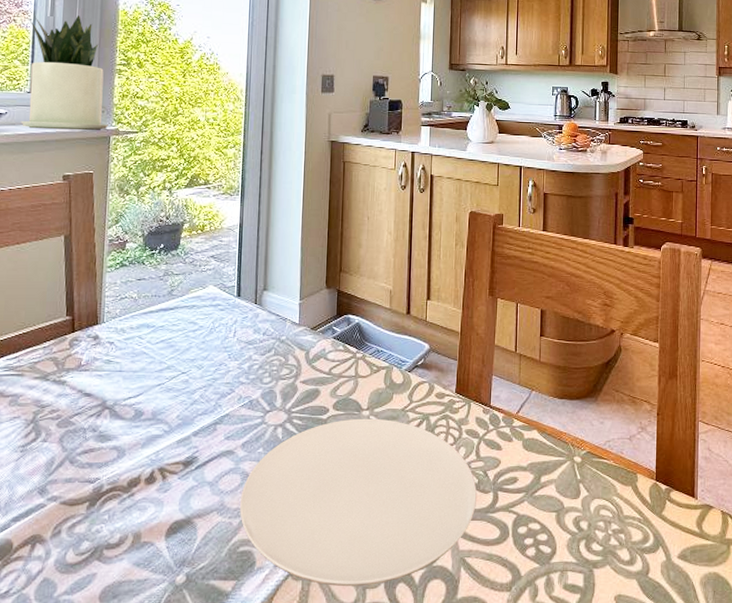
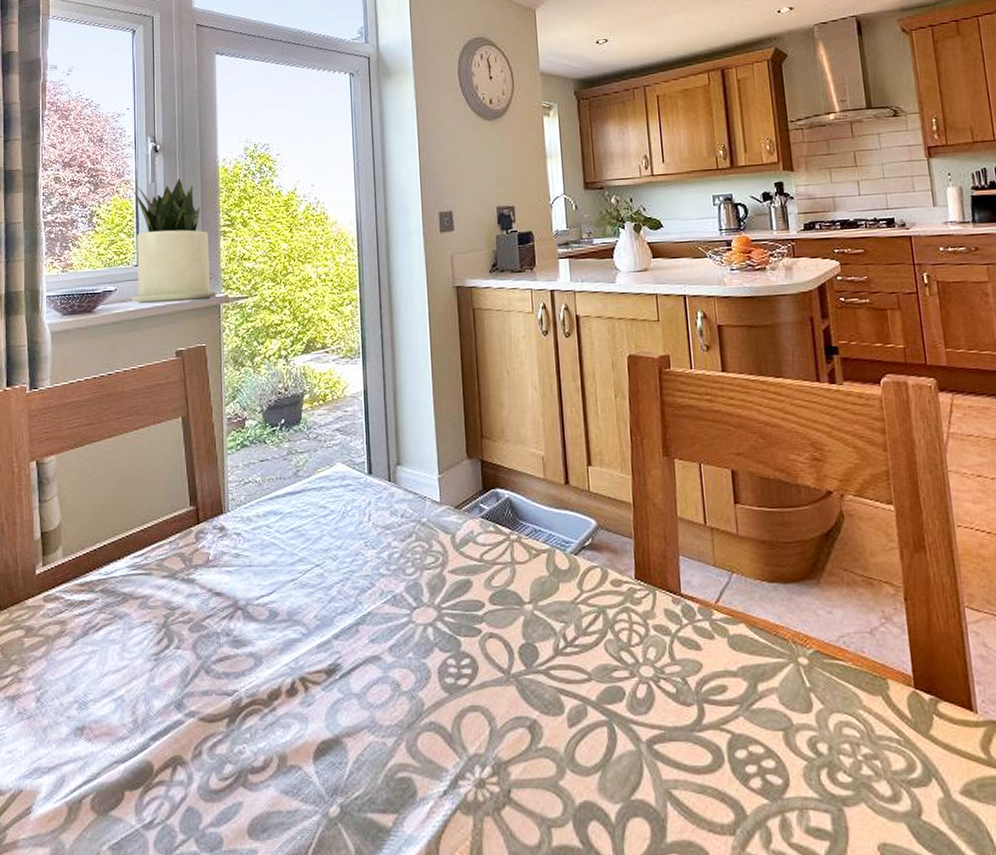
plate: present [240,418,477,587] -> none [393,613,678,825]

